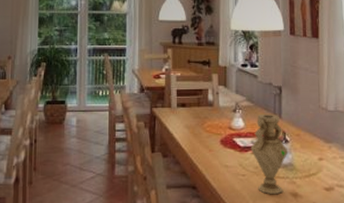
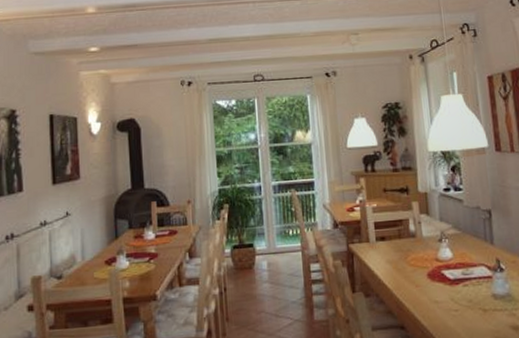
vase: present [251,113,288,194] -> none [462,240,505,329]

